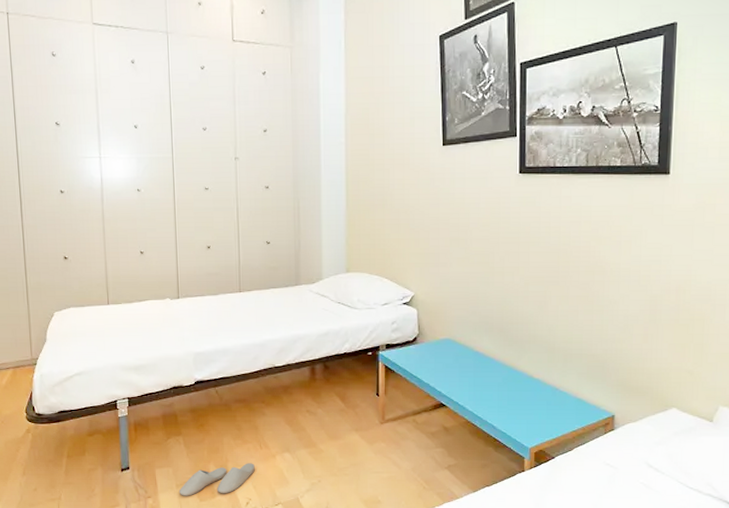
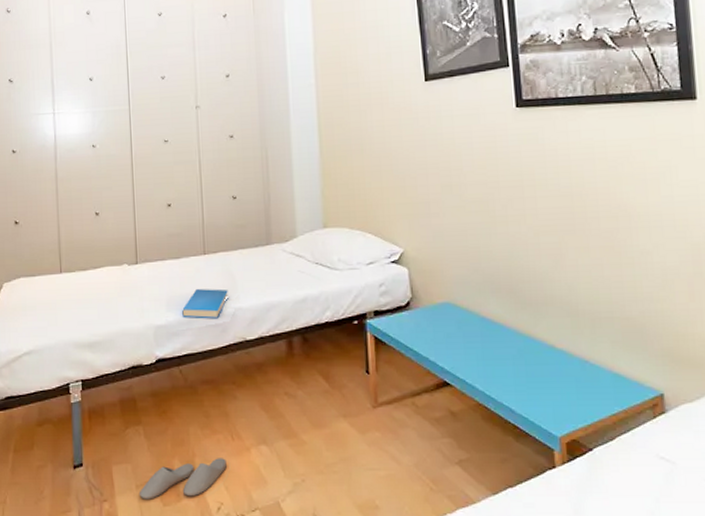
book: none [219,322,260,348] -> present [182,289,228,319]

